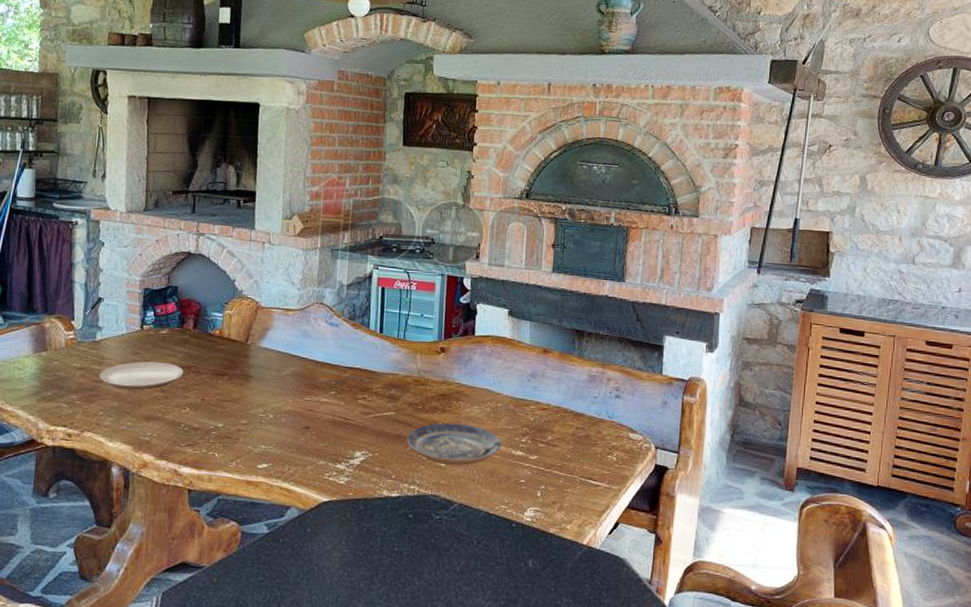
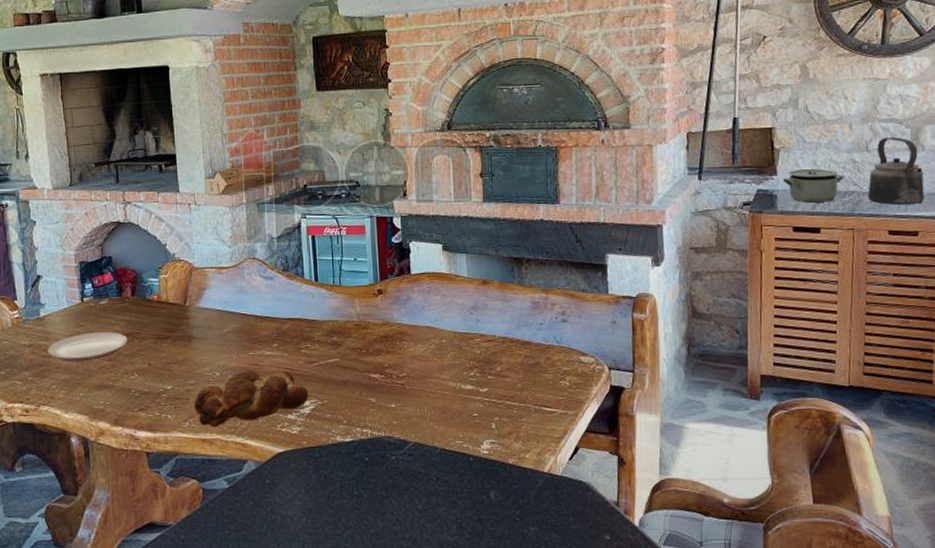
bread loaf: none [243,415,361,470] -> present [194,370,309,427]
plate: present [406,422,501,466] -> none [354,363,450,405]
saucepan: none [835,274,891,308] -> present [783,168,844,203]
kettle: none [910,253,962,318] -> present [868,137,925,205]

